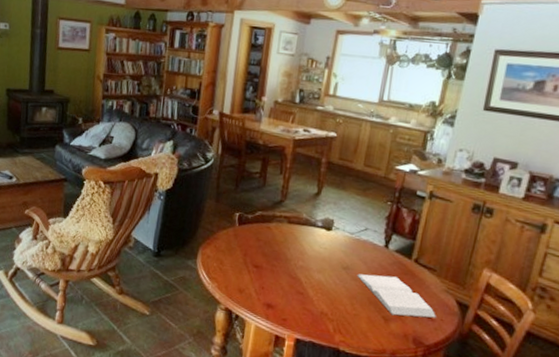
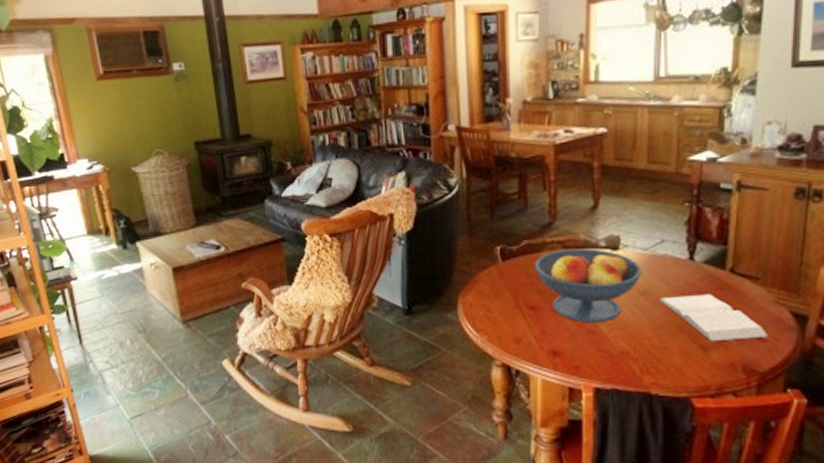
fruit bowl: none [263,223,348,287] -> present [534,249,642,324]

